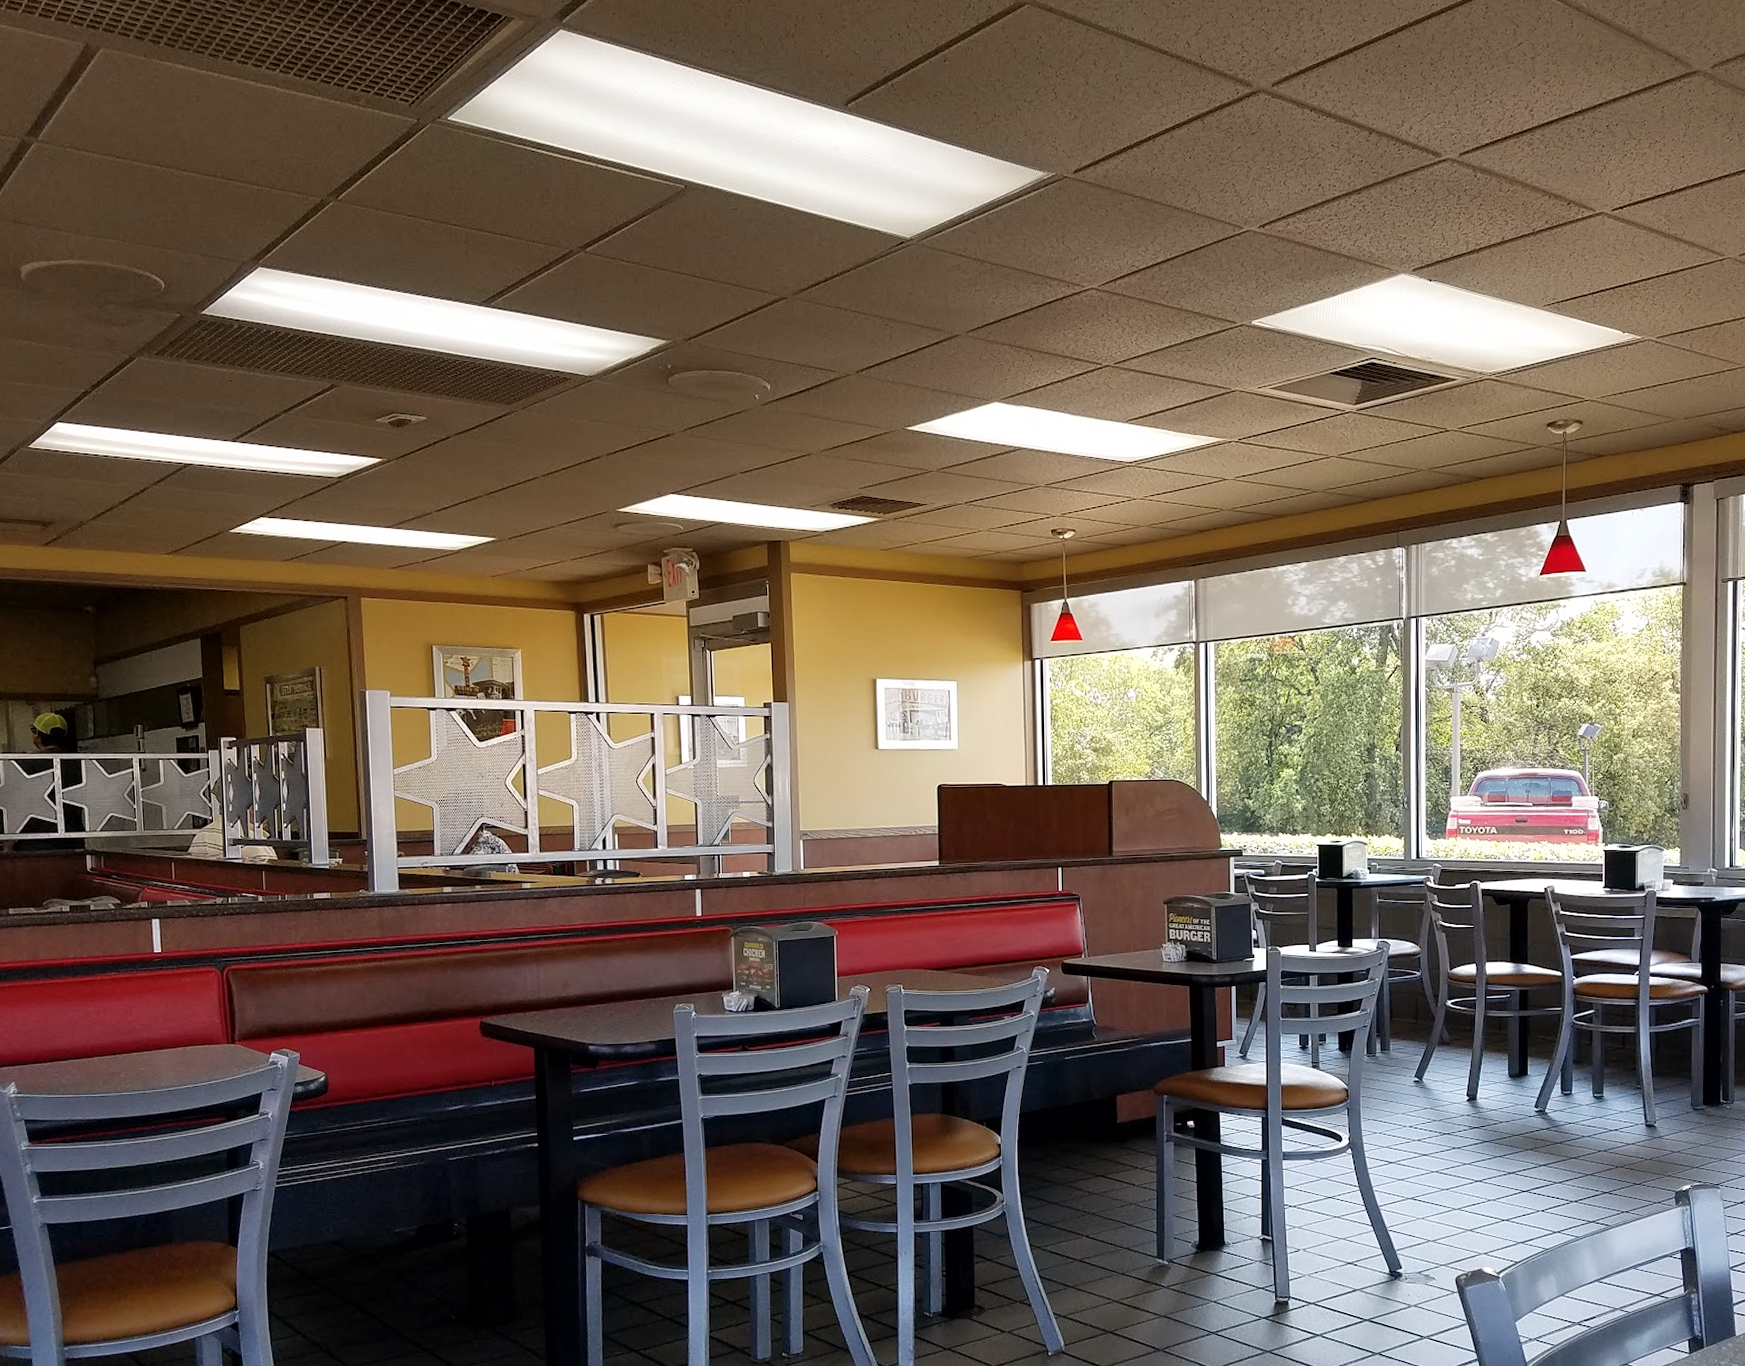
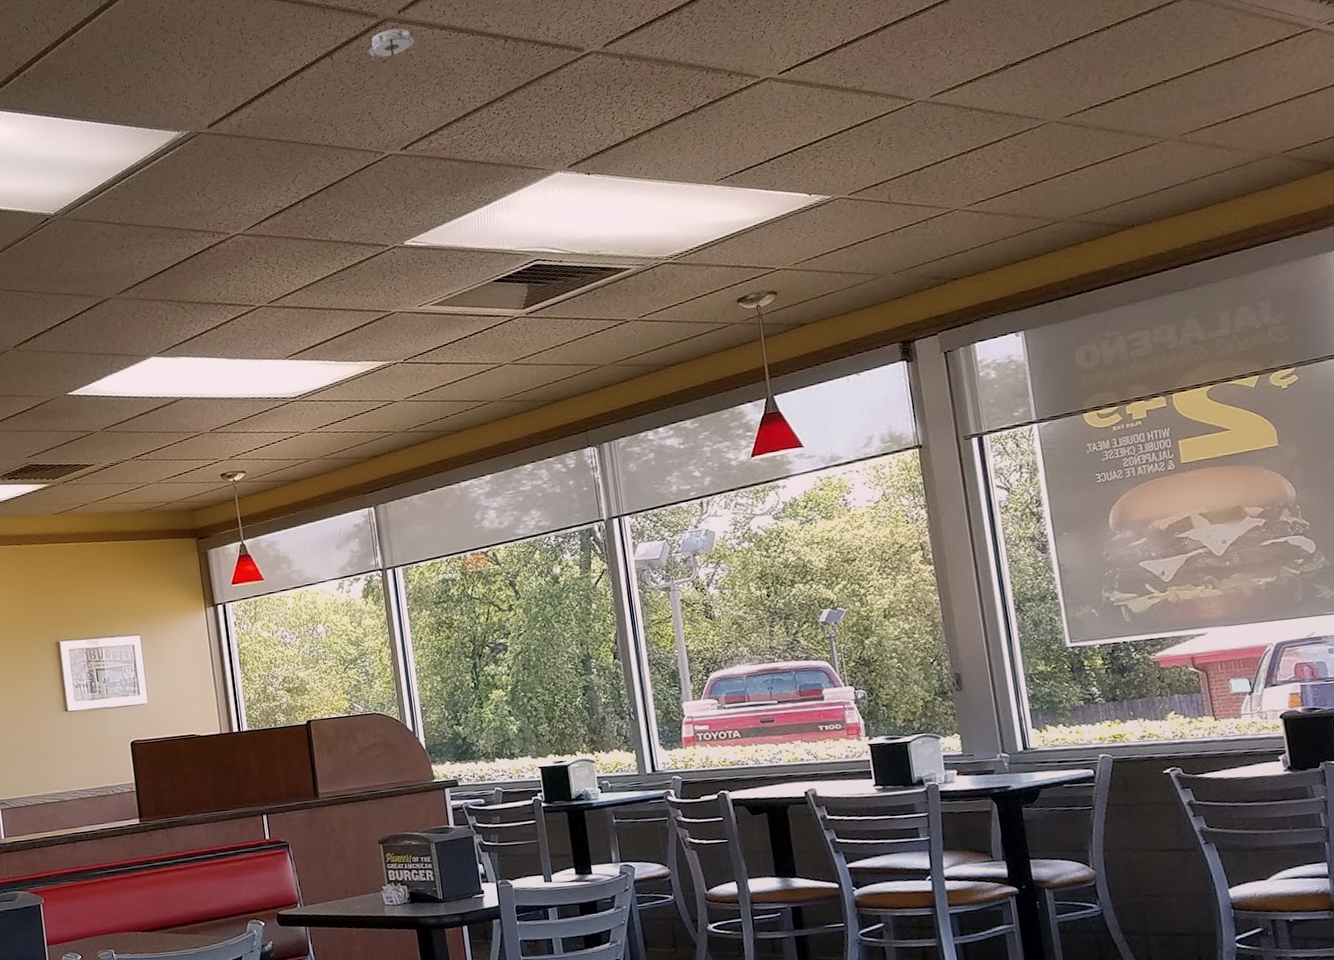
smoke detector: none [1237,102,1285,131] -> present [368,28,415,62]

